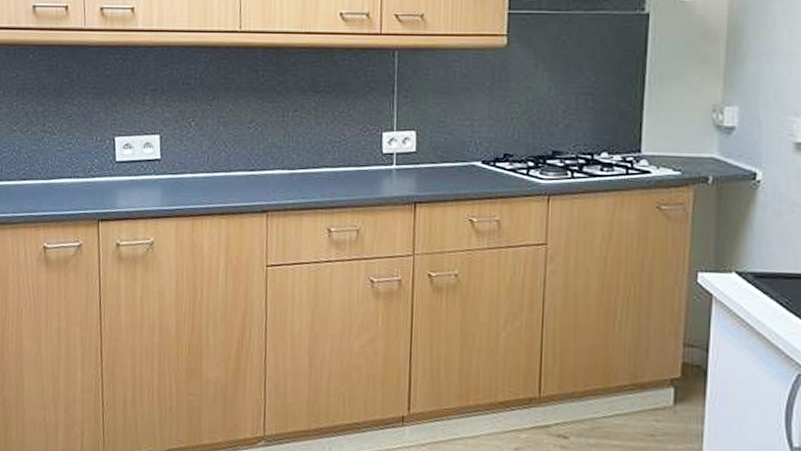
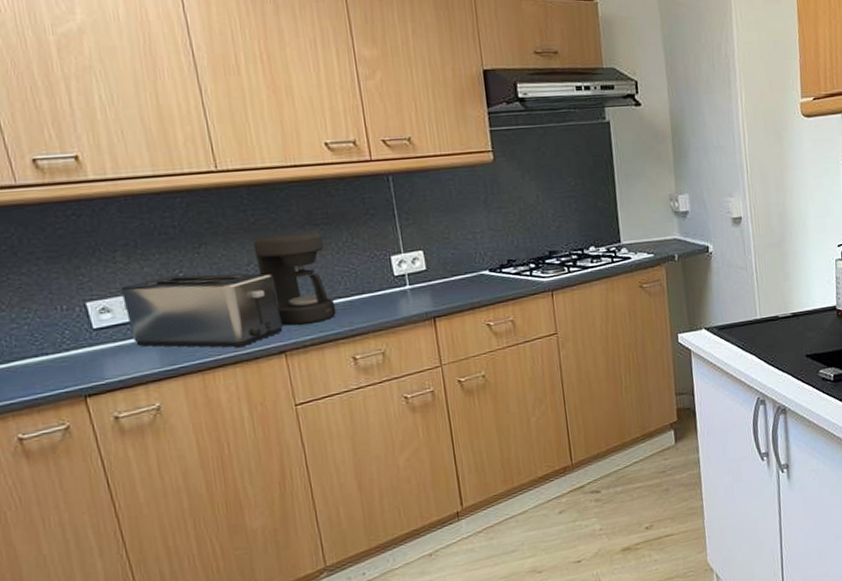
toaster: none [142,122,271,200] -> present [120,272,284,348]
coffee maker: none [258,96,322,188] -> present [253,232,336,326]

